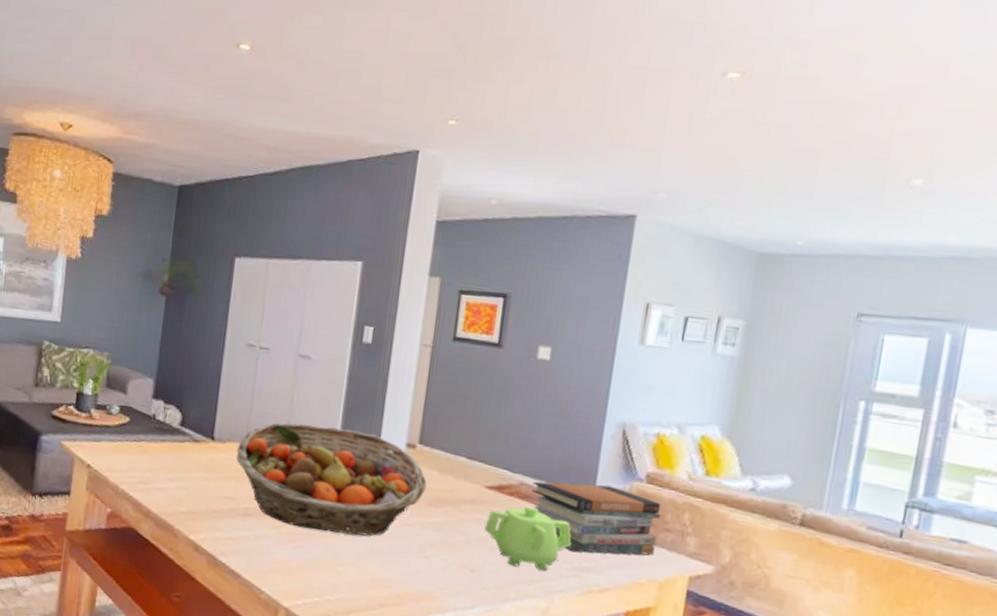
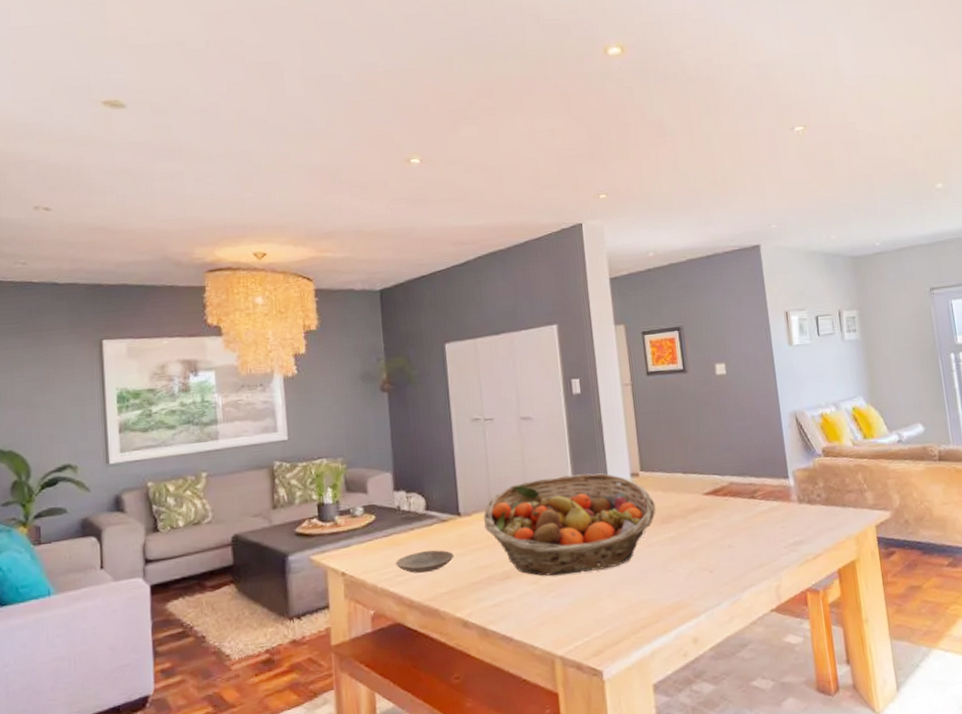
plate: none [140,464,200,488] -> present [396,550,454,573]
teapot: present [484,506,572,571] -> none [711,501,782,557]
book stack: present [531,481,662,556] -> none [739,466,845,531]

